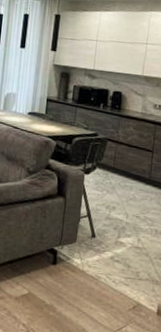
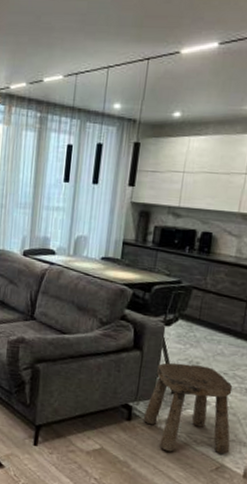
stool: none [67,208,145,293] -> present [143,363,233,455]

